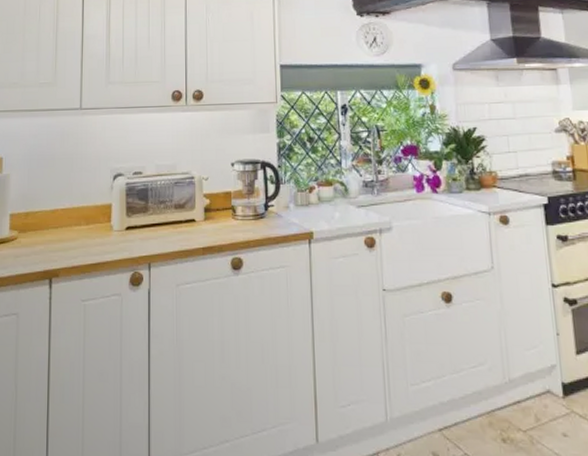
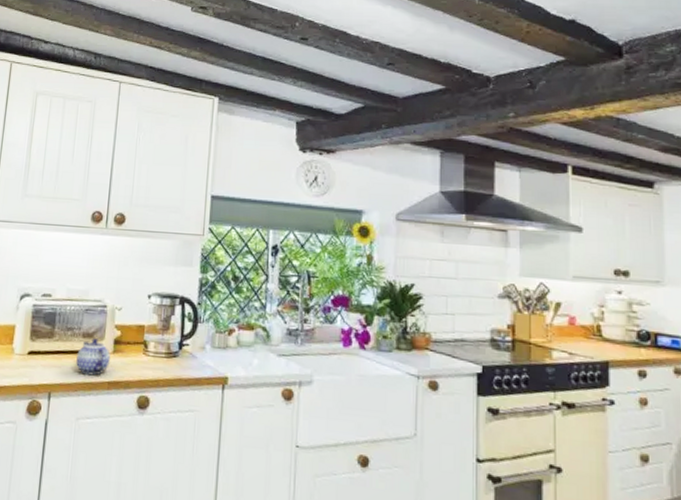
teapot: none [171,209,202,243] -> present [76,338,110,376]

